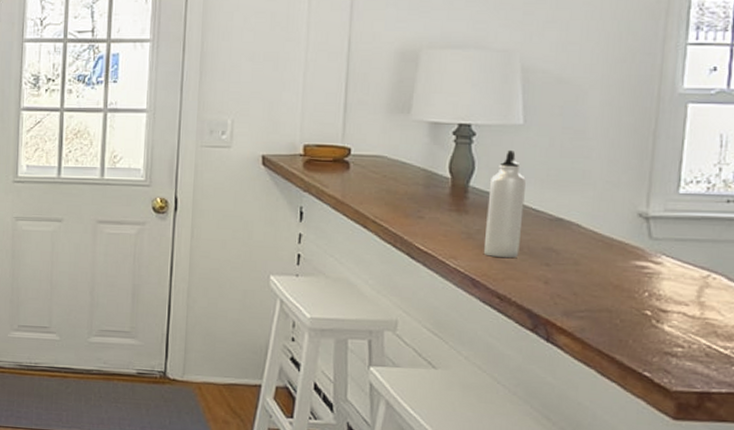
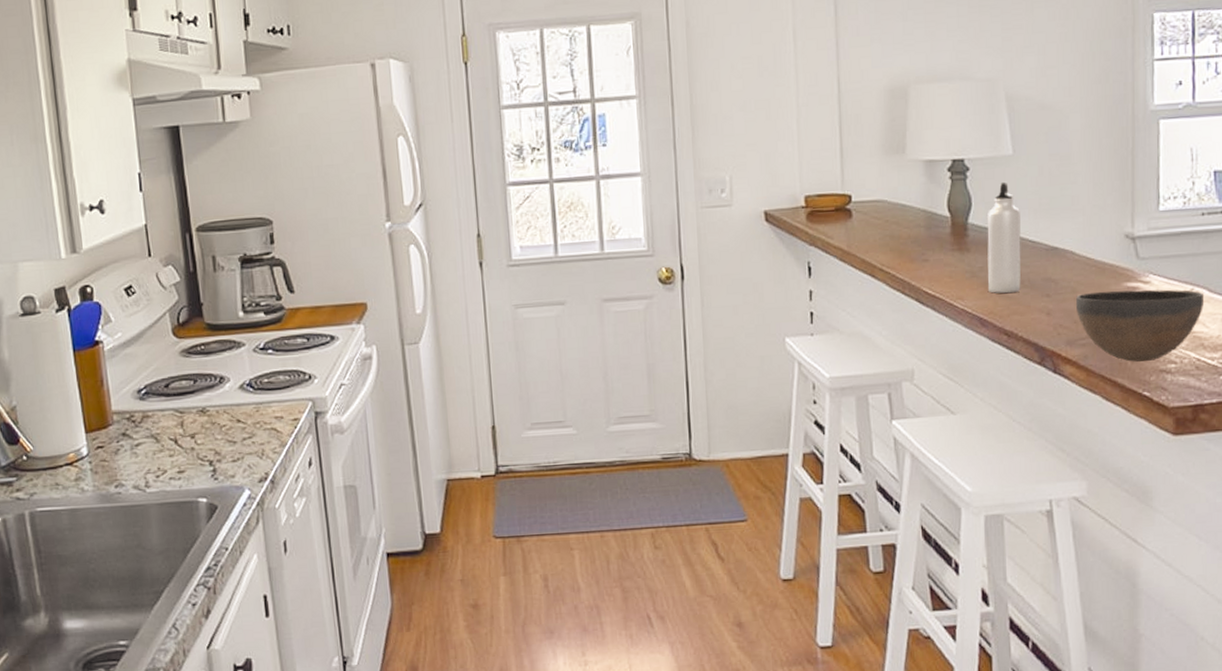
bowl: none [576,266,722,343] -> present [1075,289,1205,363]

